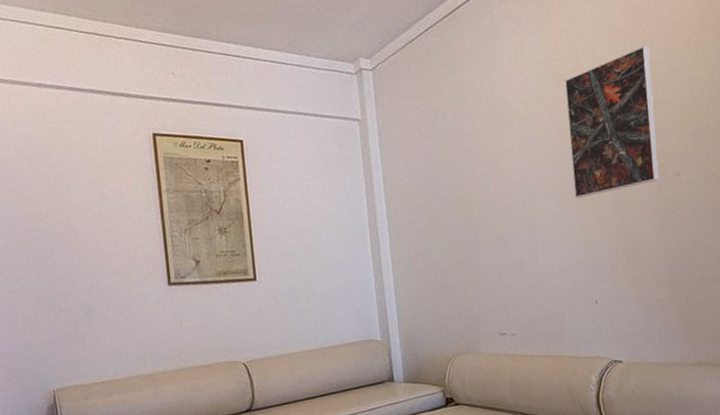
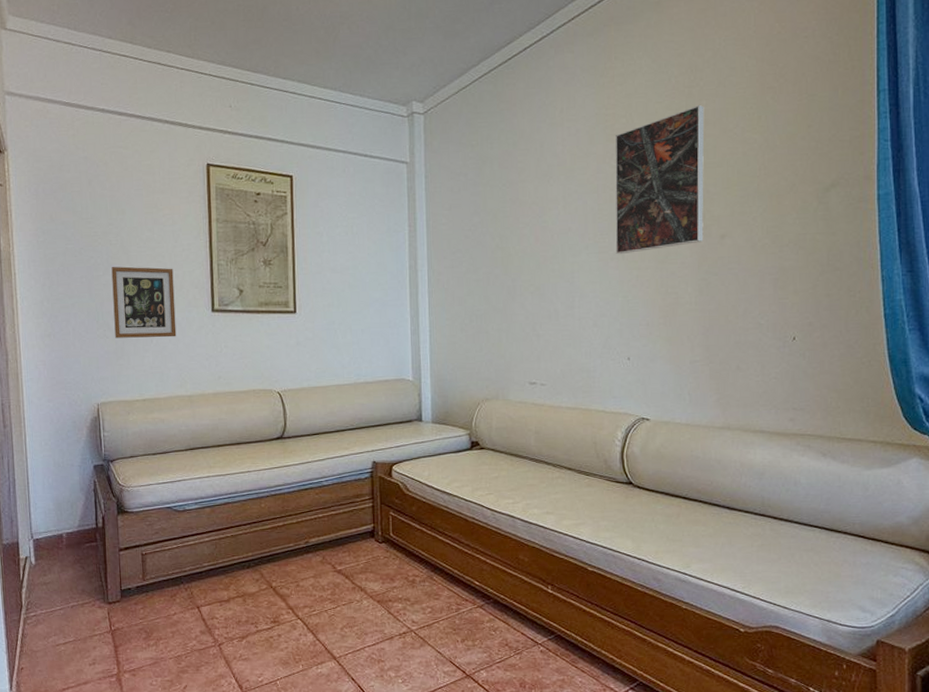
picture frame: none [59,243,133,320] -> present [111,266,177,338]

